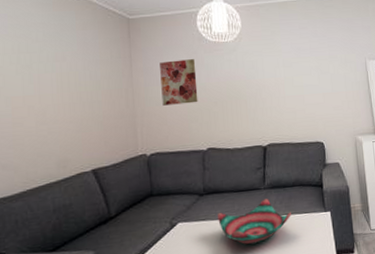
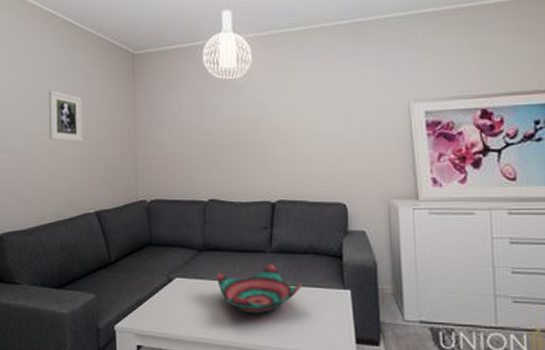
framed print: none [35,53,76,103] -> present [49,90,82,142]
wall art: present [160,59,198,106] -> none [163,98,201,149]

